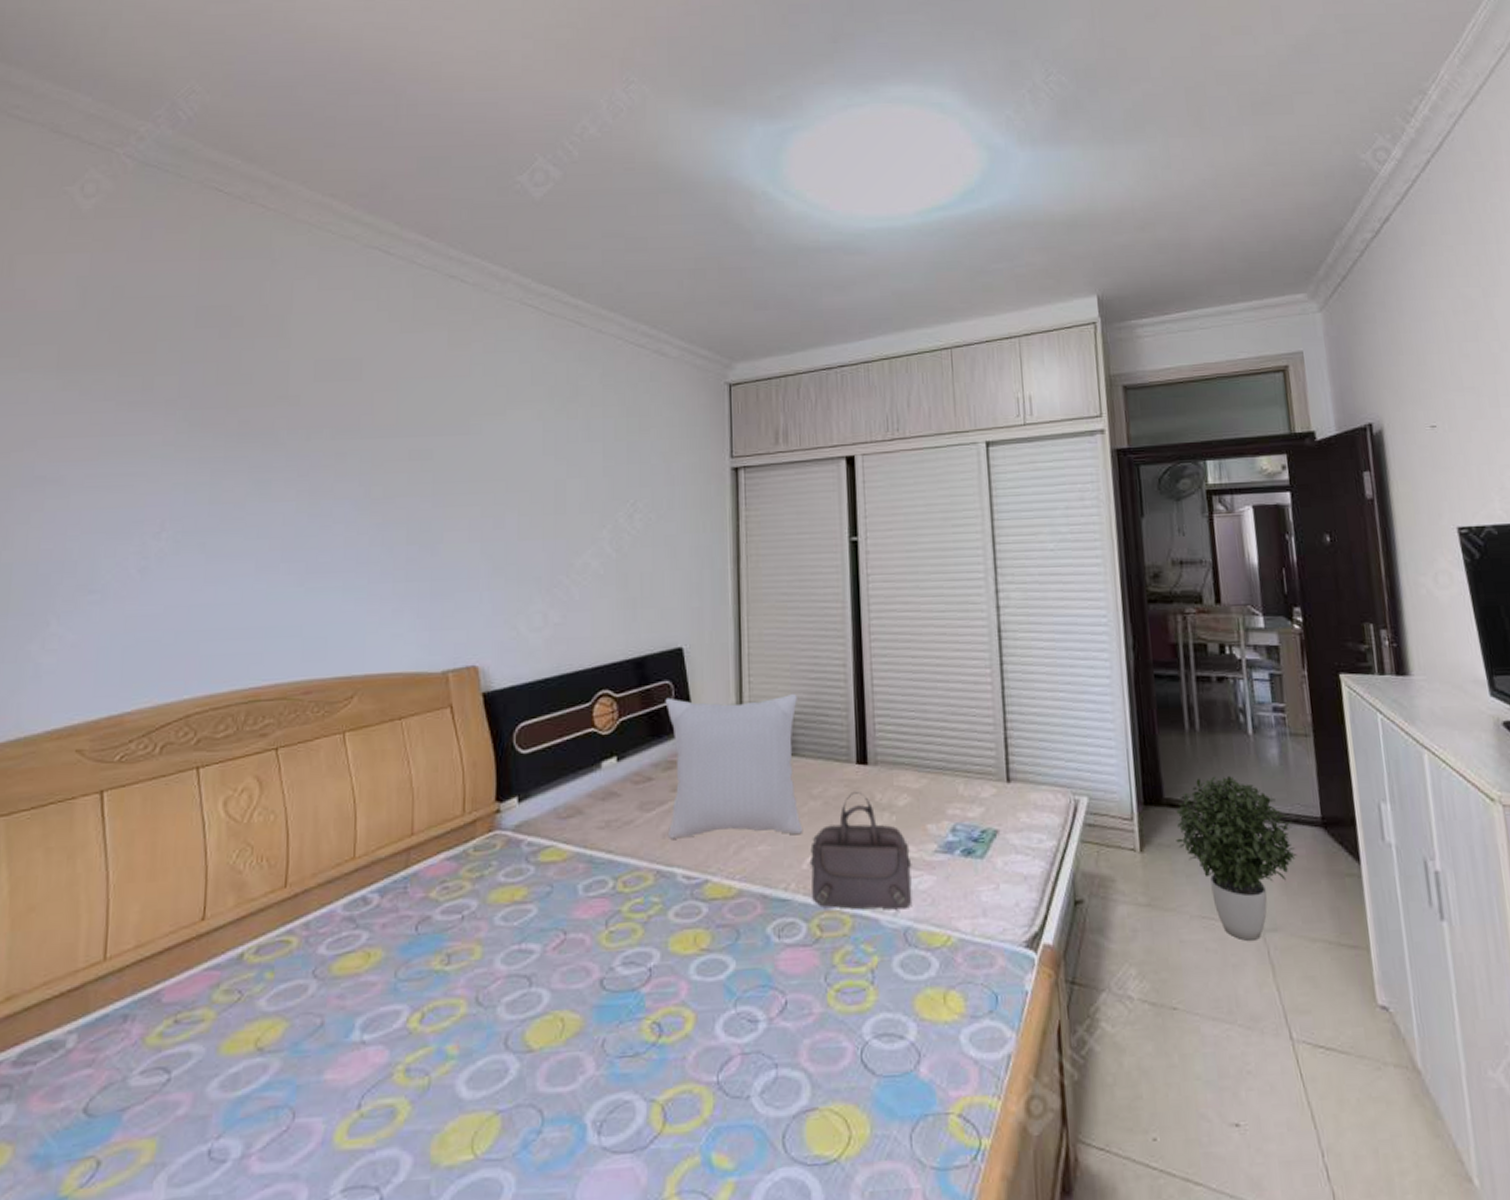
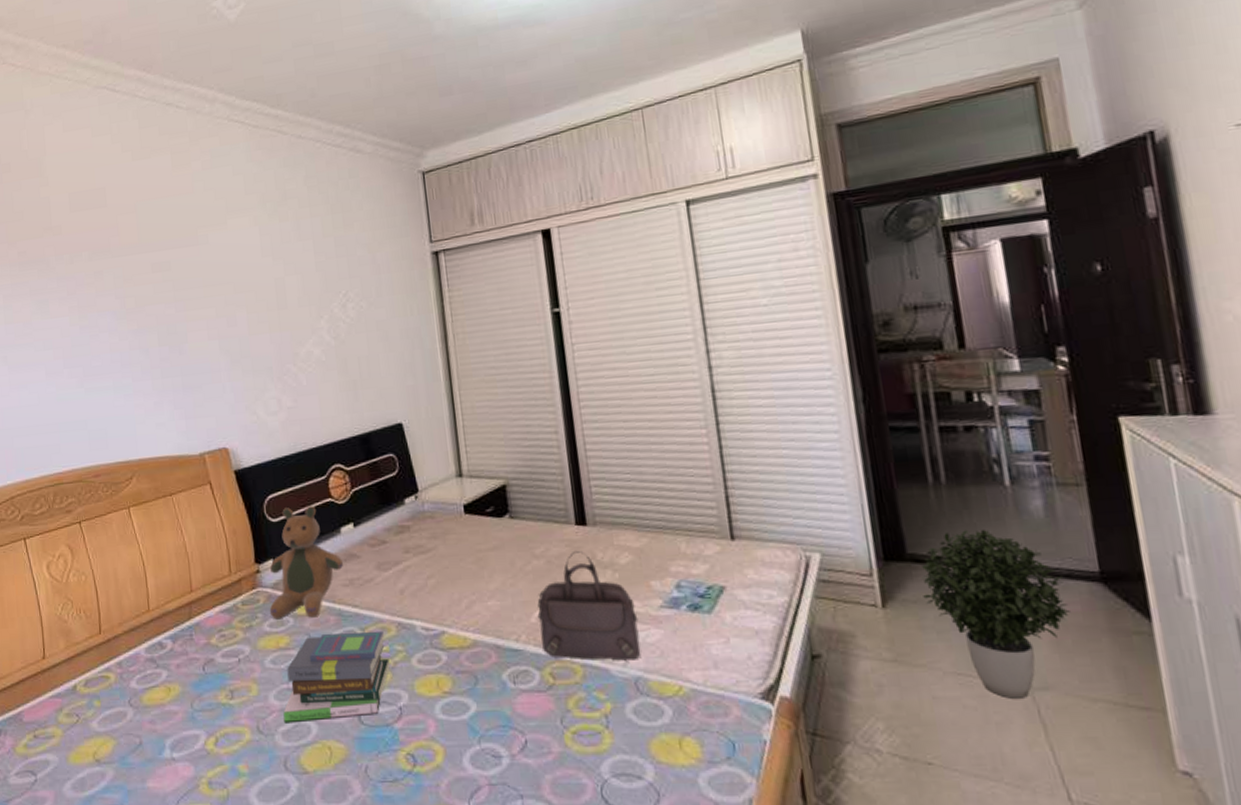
teddy bear: none [506,736,601,868] -> present [269,506,344,620]
books: none [510,879,643,992] -> present [283,630,390,724]
pillow: present [665,694,803,839] -> none [391,461,529,595]

